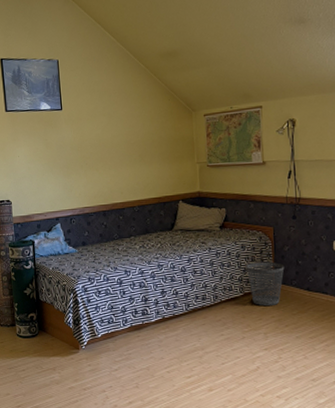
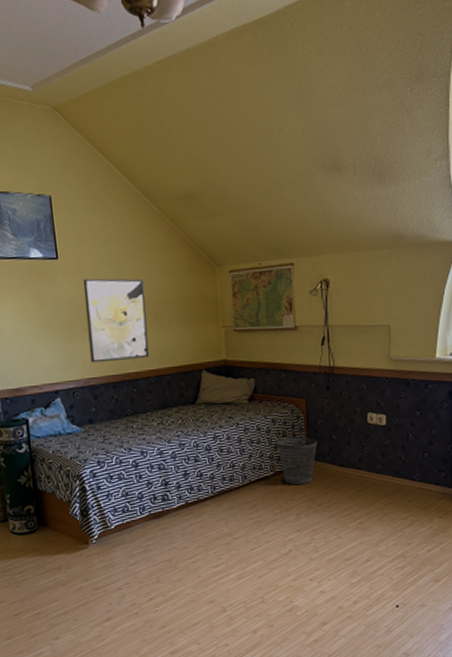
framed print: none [81,124,134,195] -> present [83,278,150,363]

